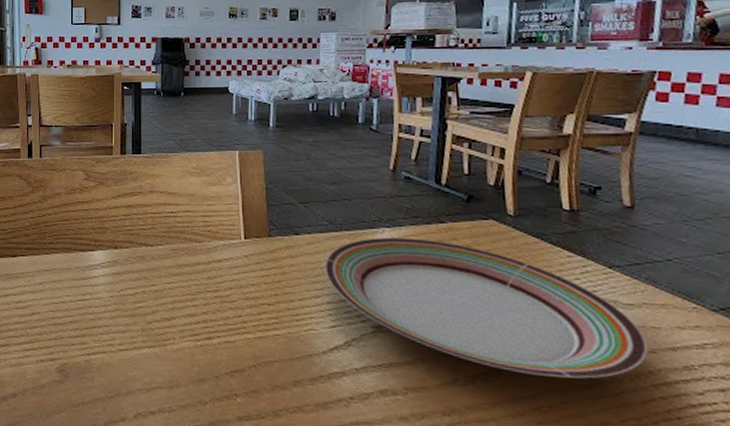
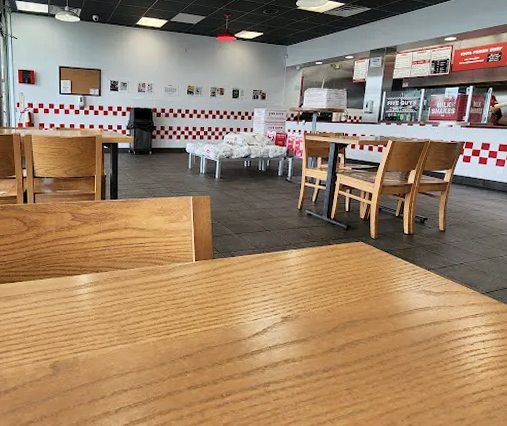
plate: present [324,237,648,379] -> none [251,256,446,341]

